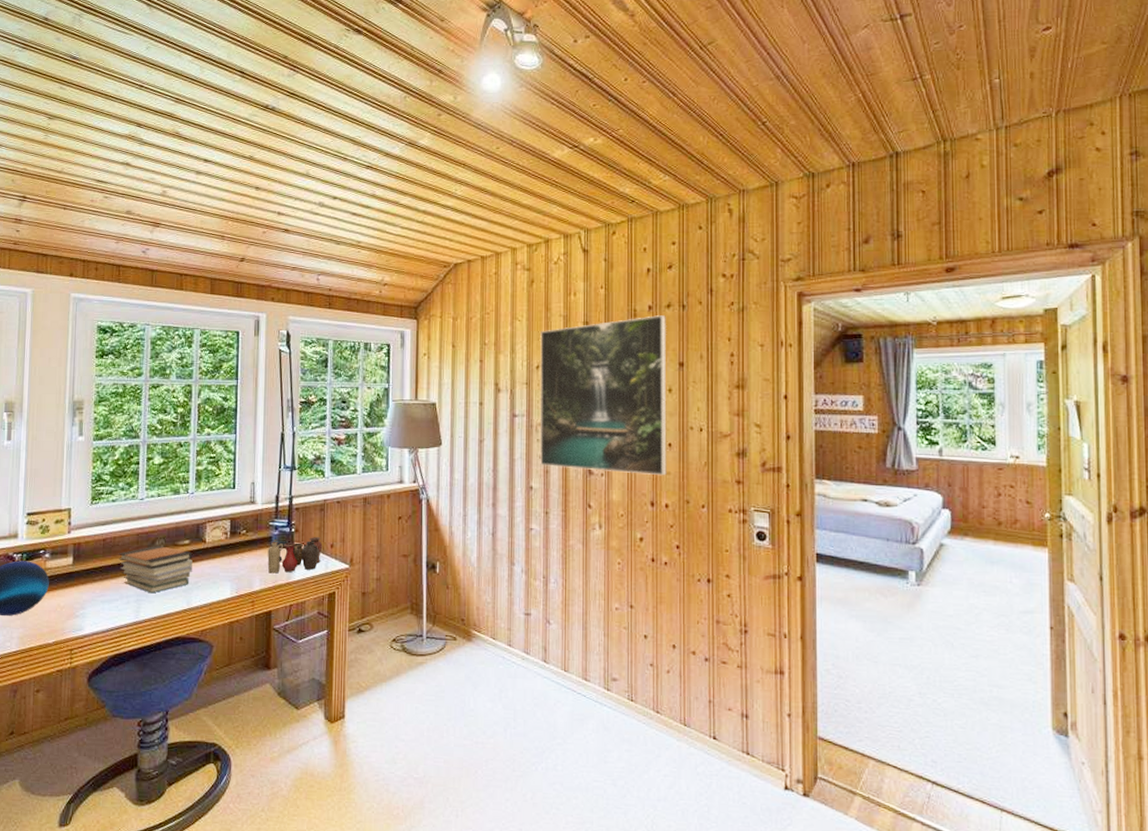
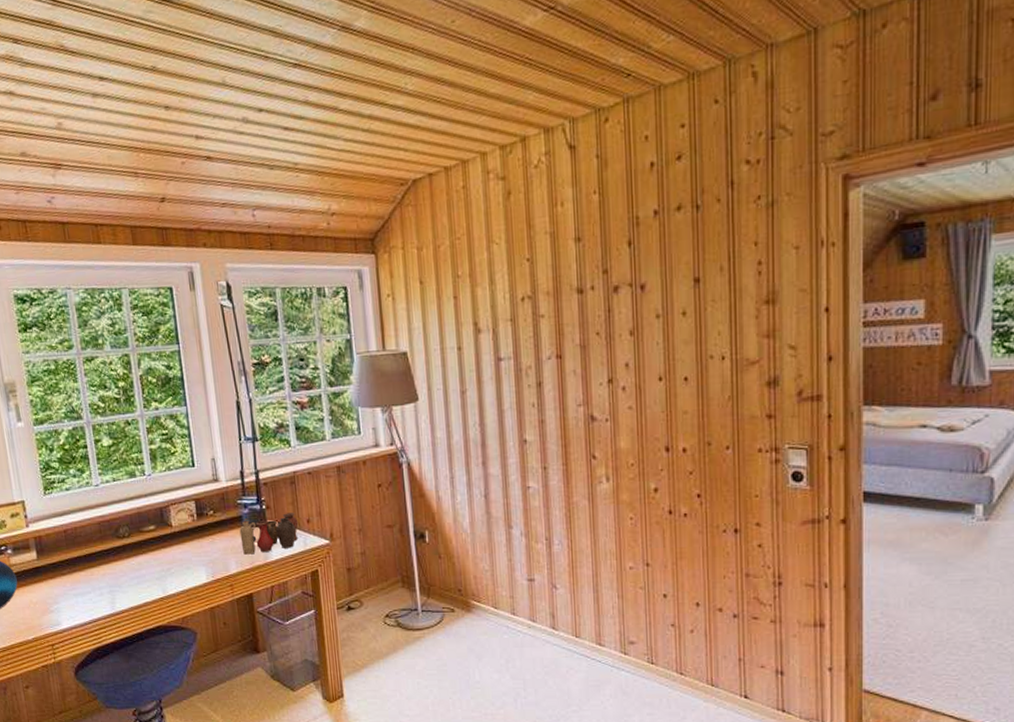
book stack: present [118,546,192,594] -> none [82,533,163,584]
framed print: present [539,315,667,476] -> none [523,220,683,417]

